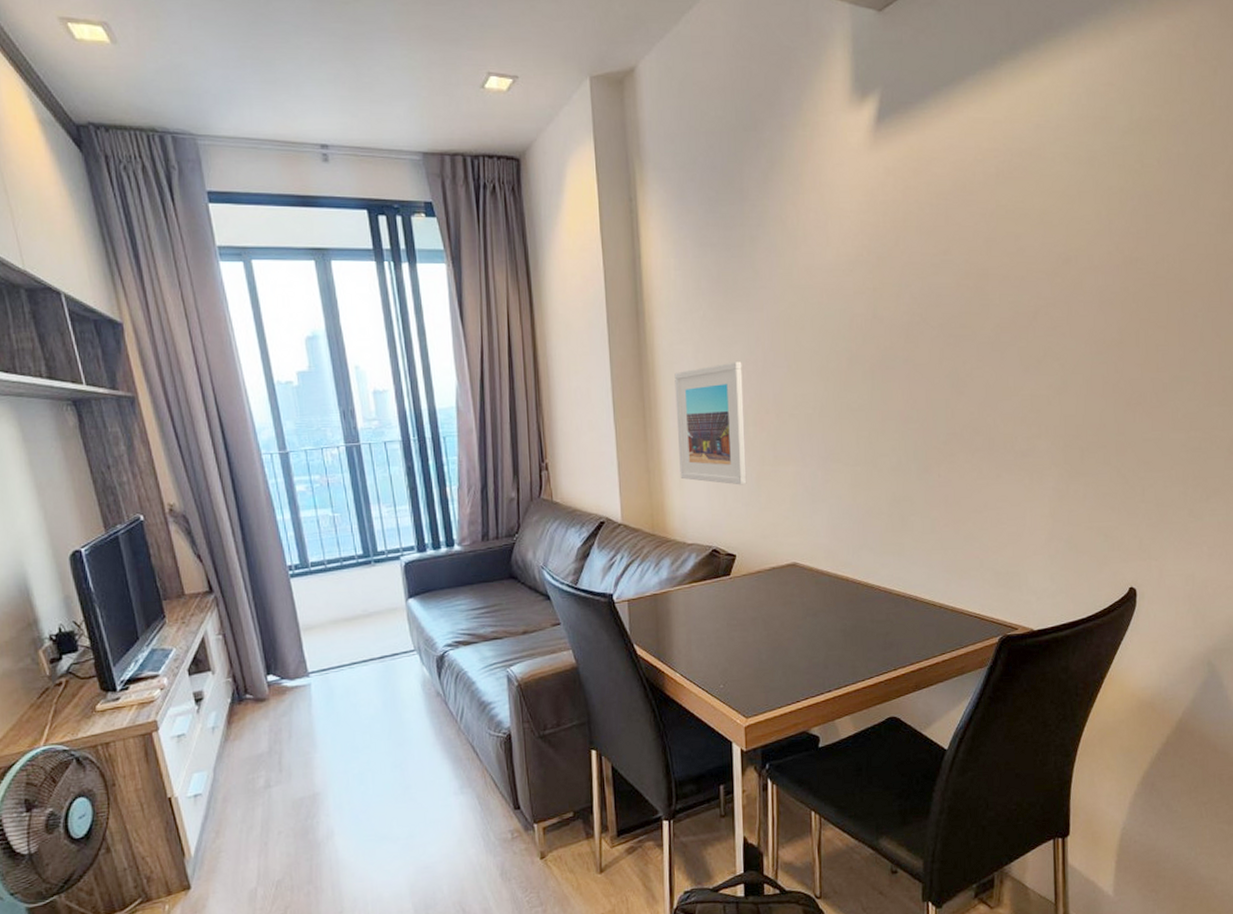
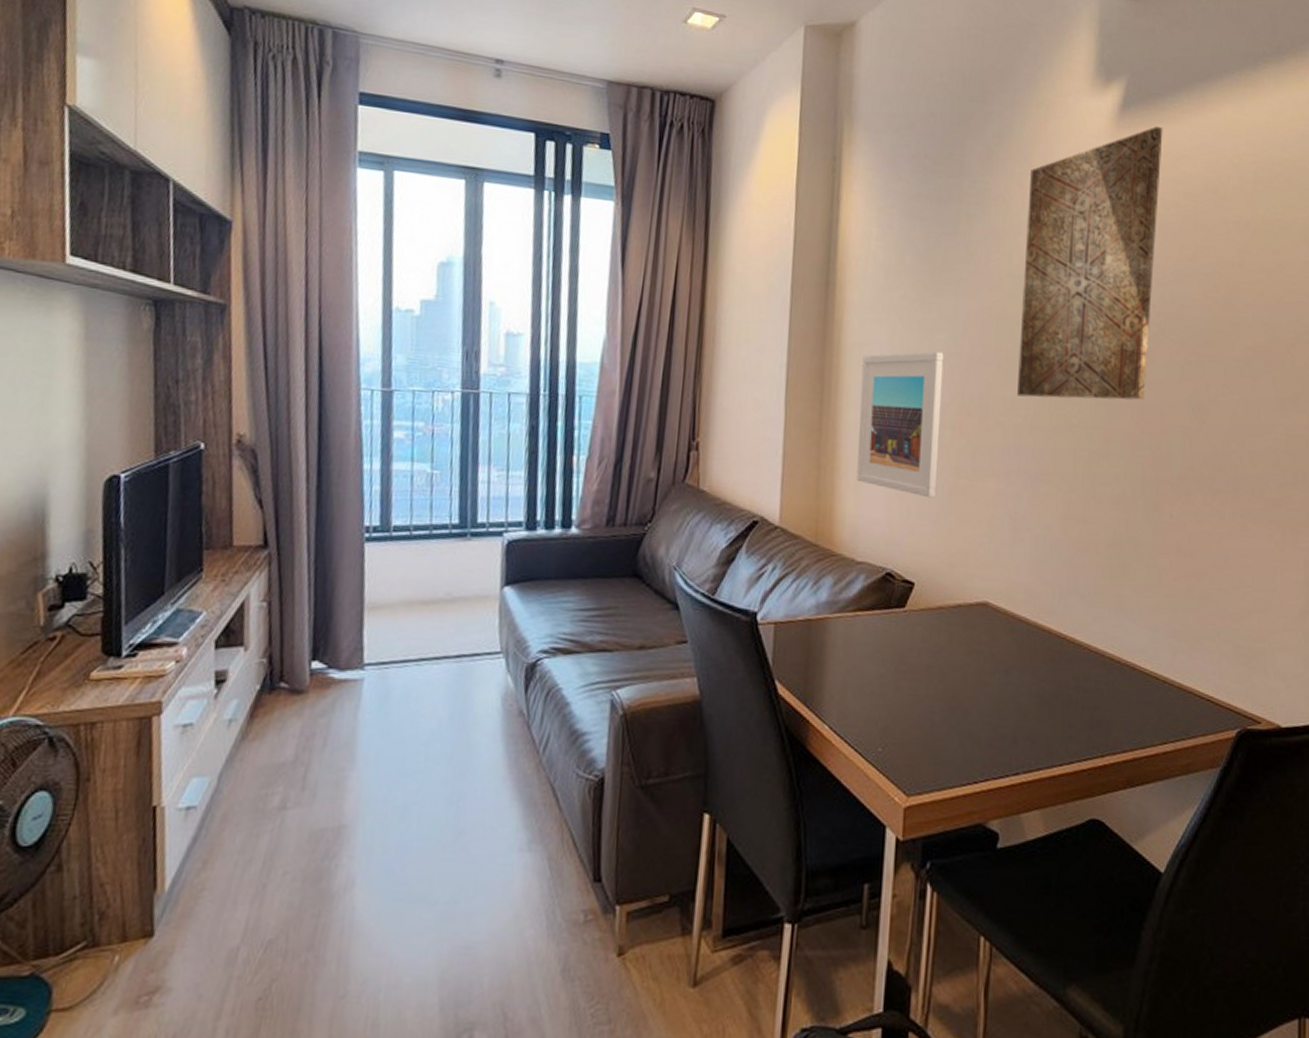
wall art: none [801,134,915,391] -> present [1017,126,1163,401]

